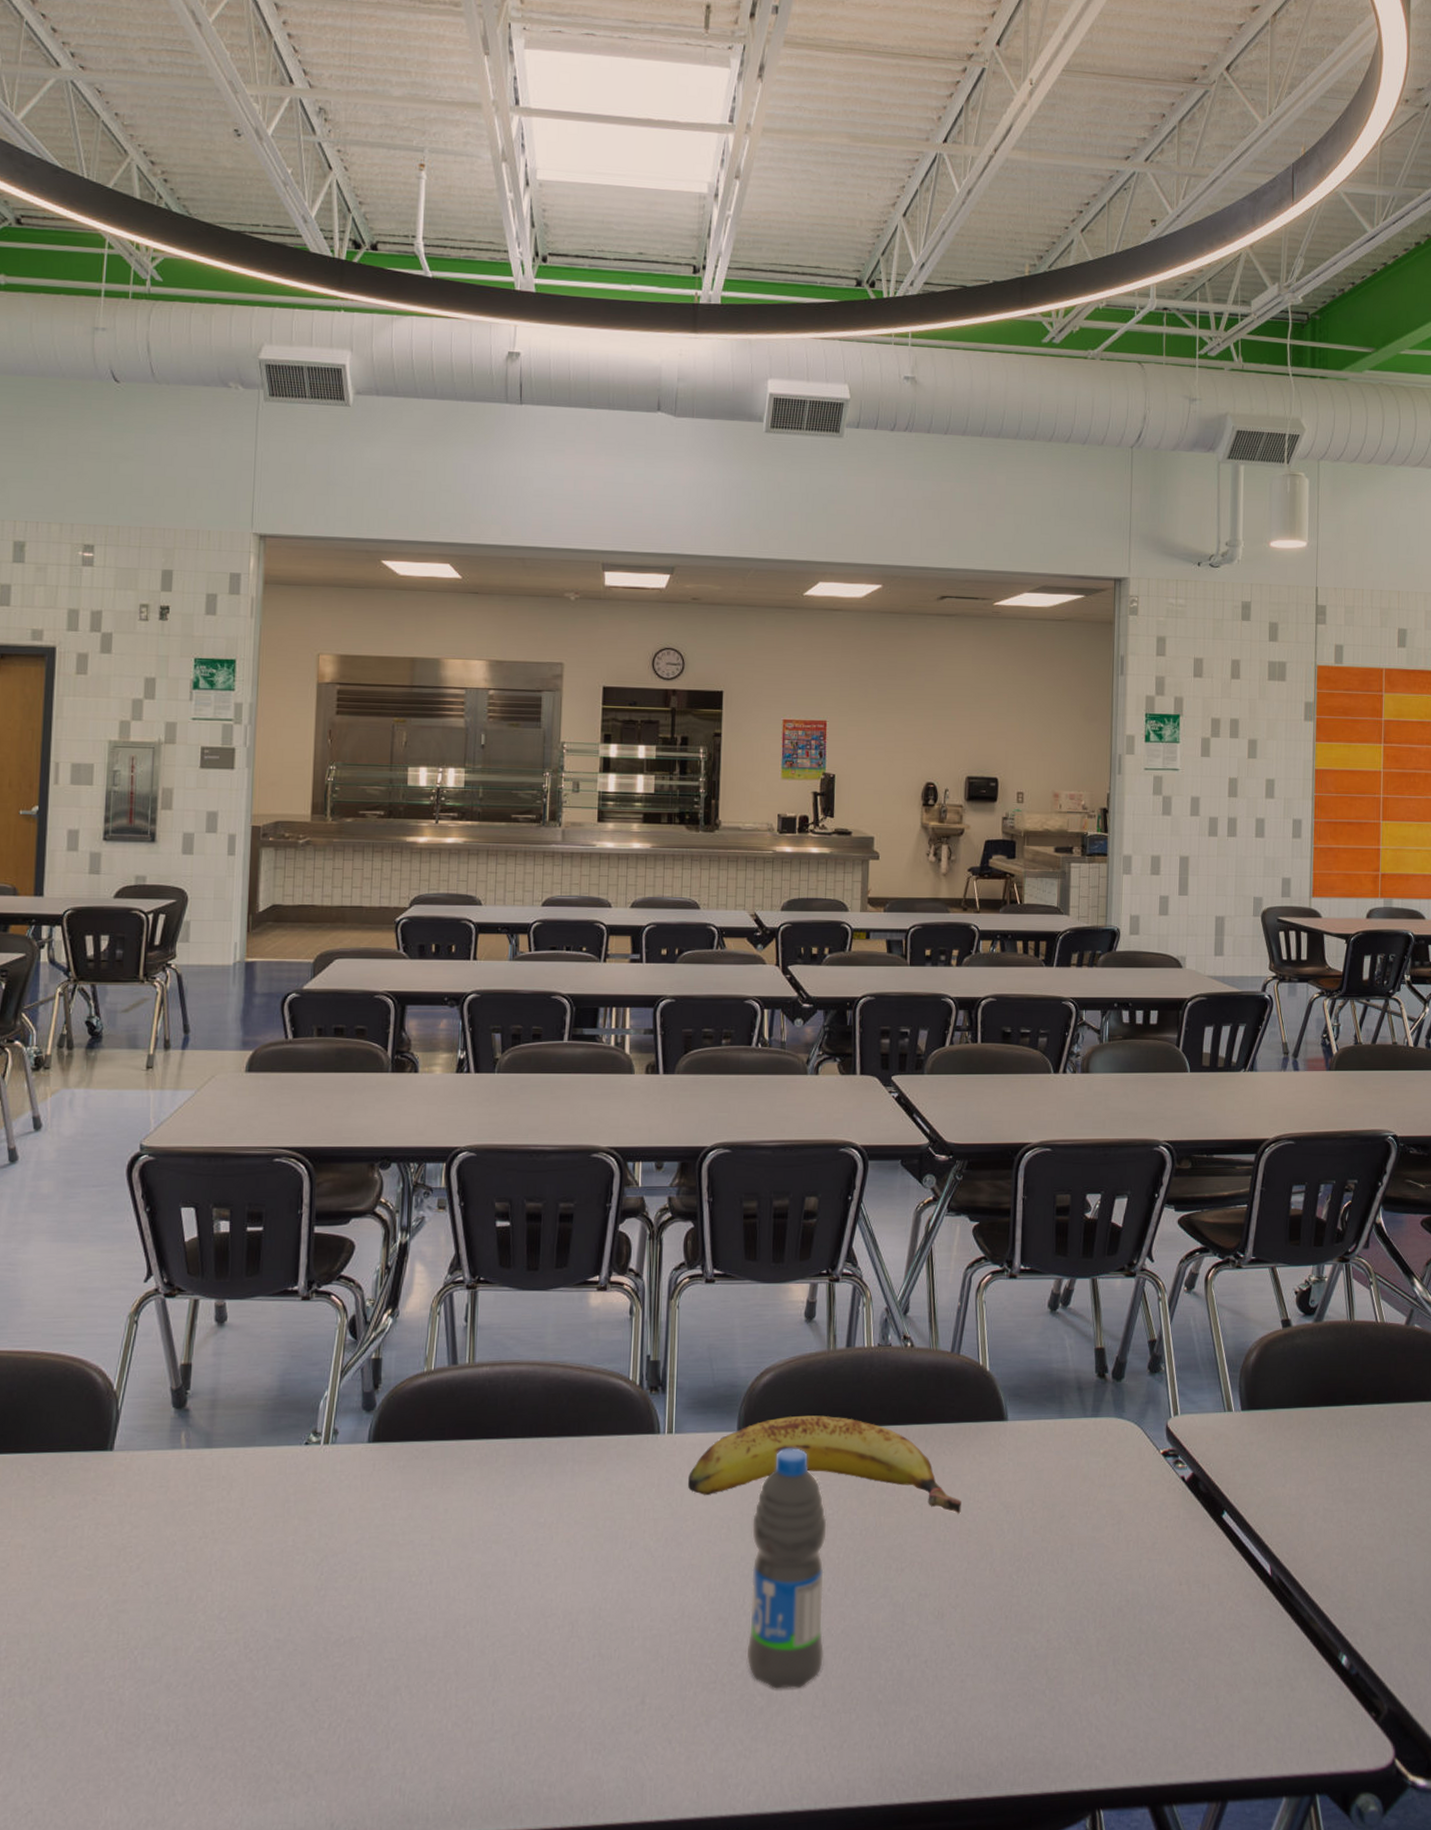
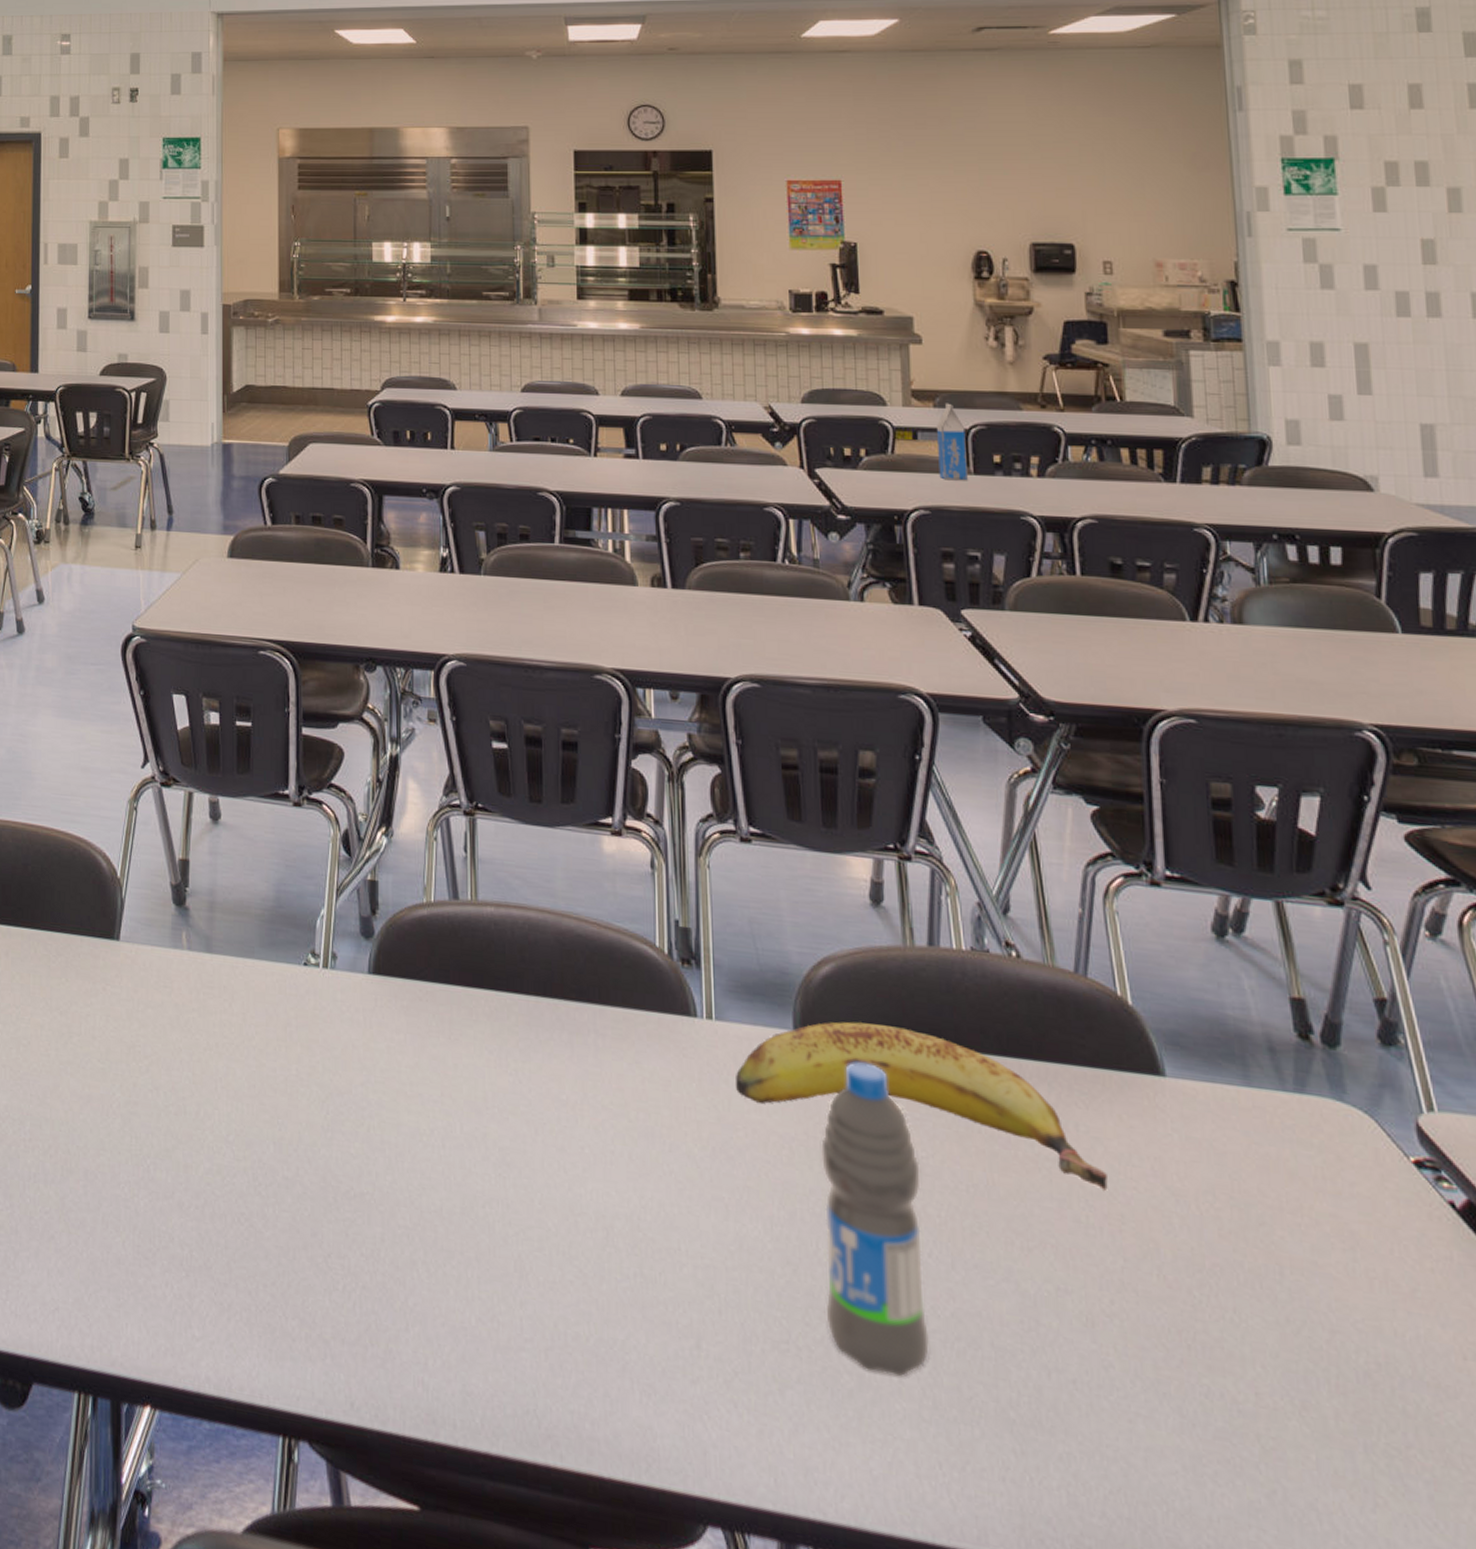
milk carton: none [884,908,906,971] -> present [937,403,968,481]

